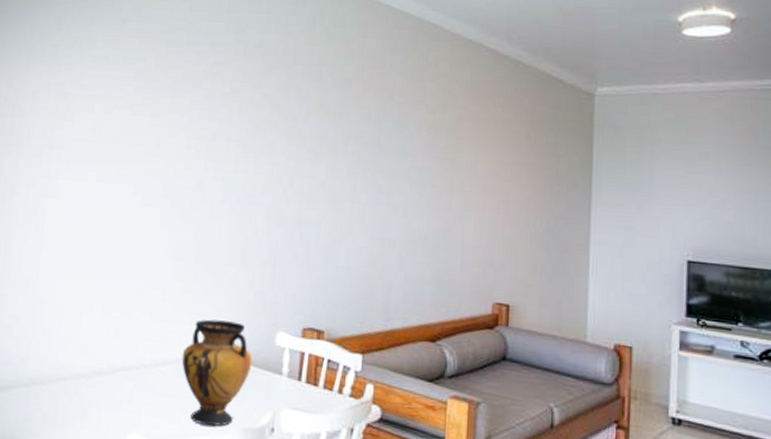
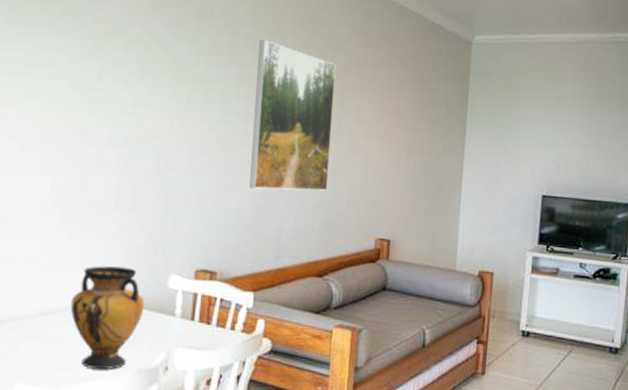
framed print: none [357,97,446,250] -> present [249,39,336,191]

